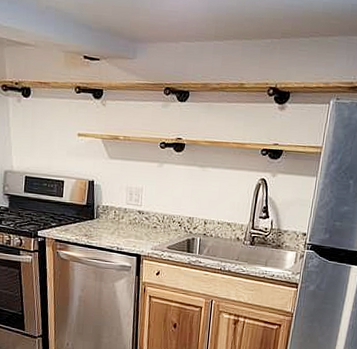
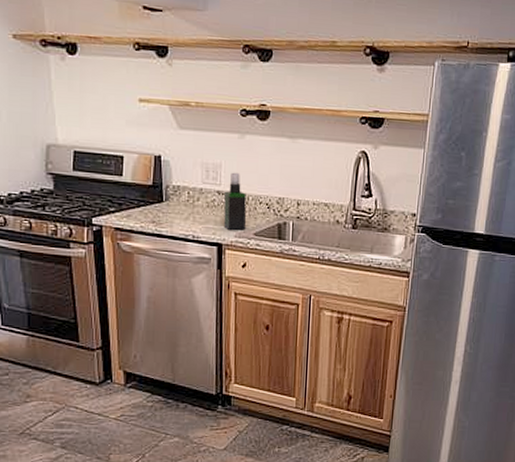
spray bottle: none [142,195,162,244] -> present [223,172,247,230]

